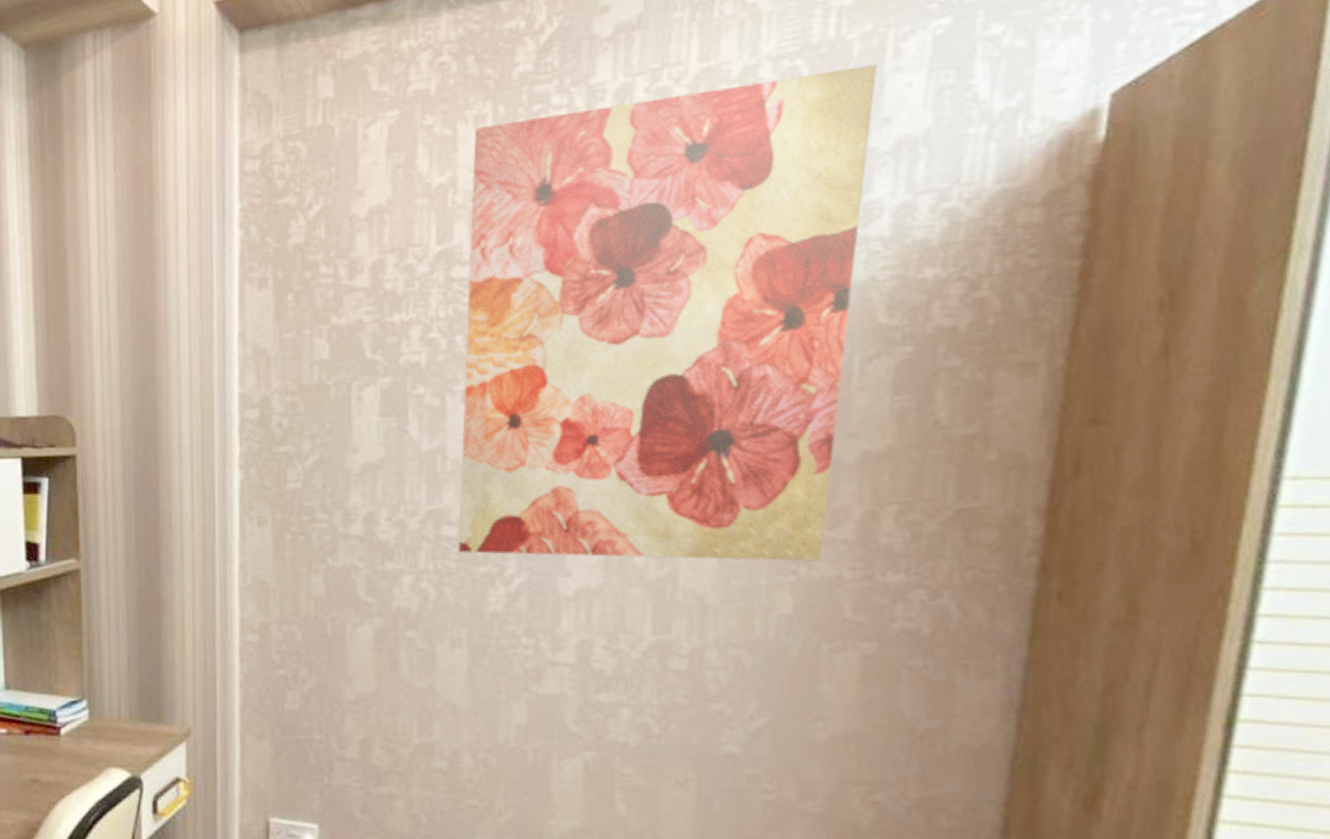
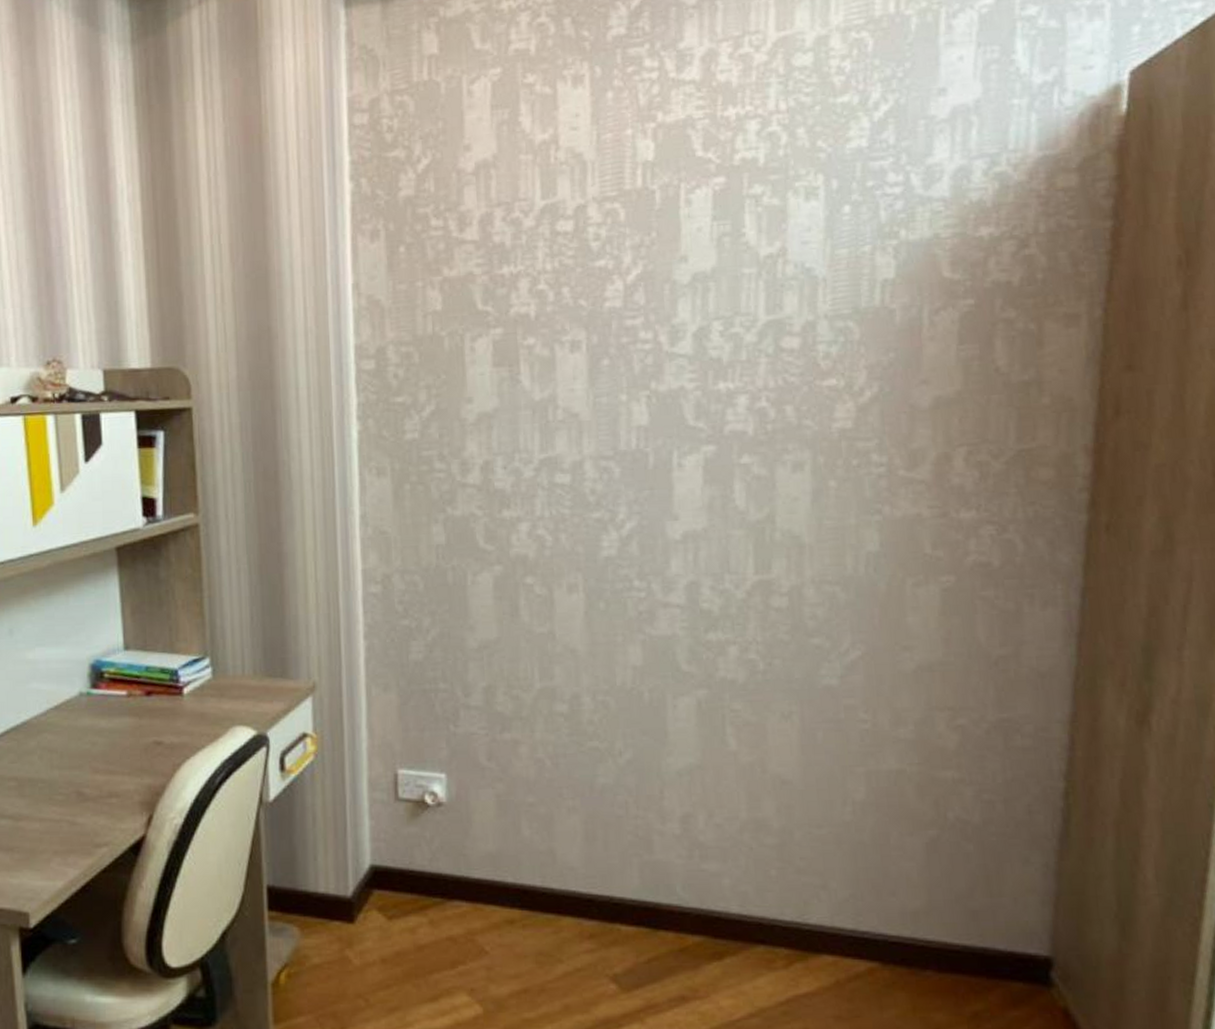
wall art: present [458,64,877,562] -> none [571,38,933,502]

